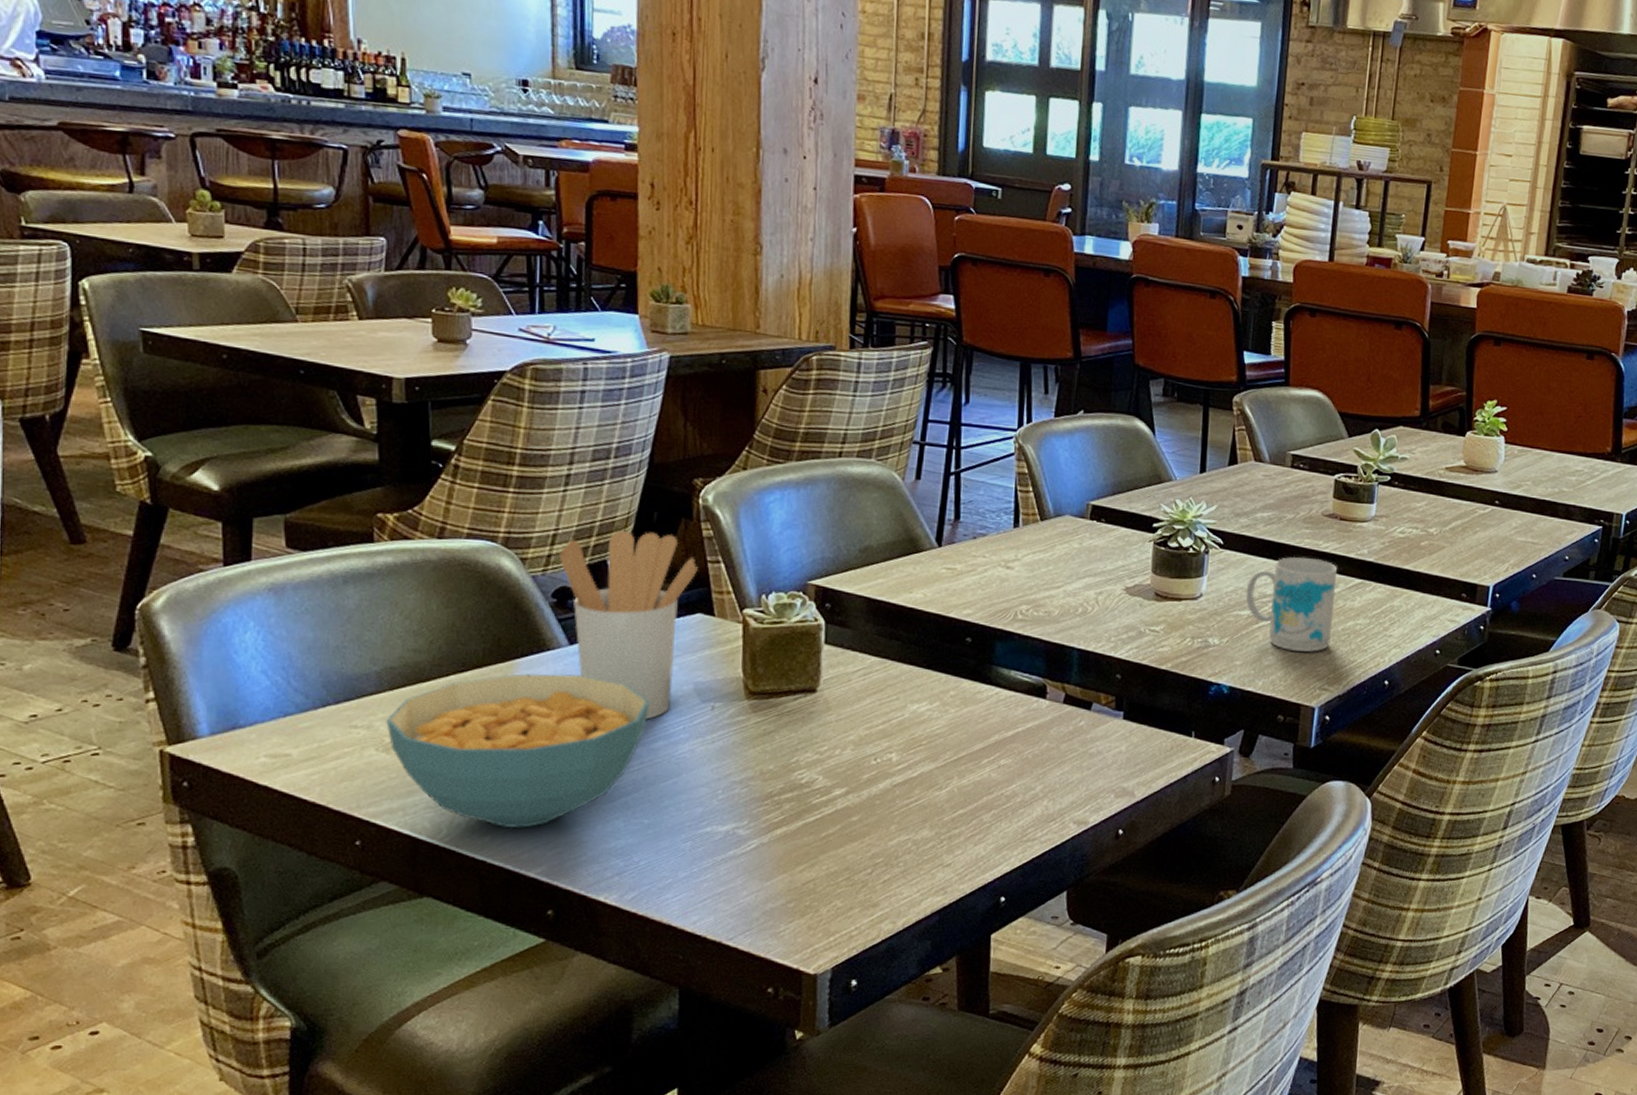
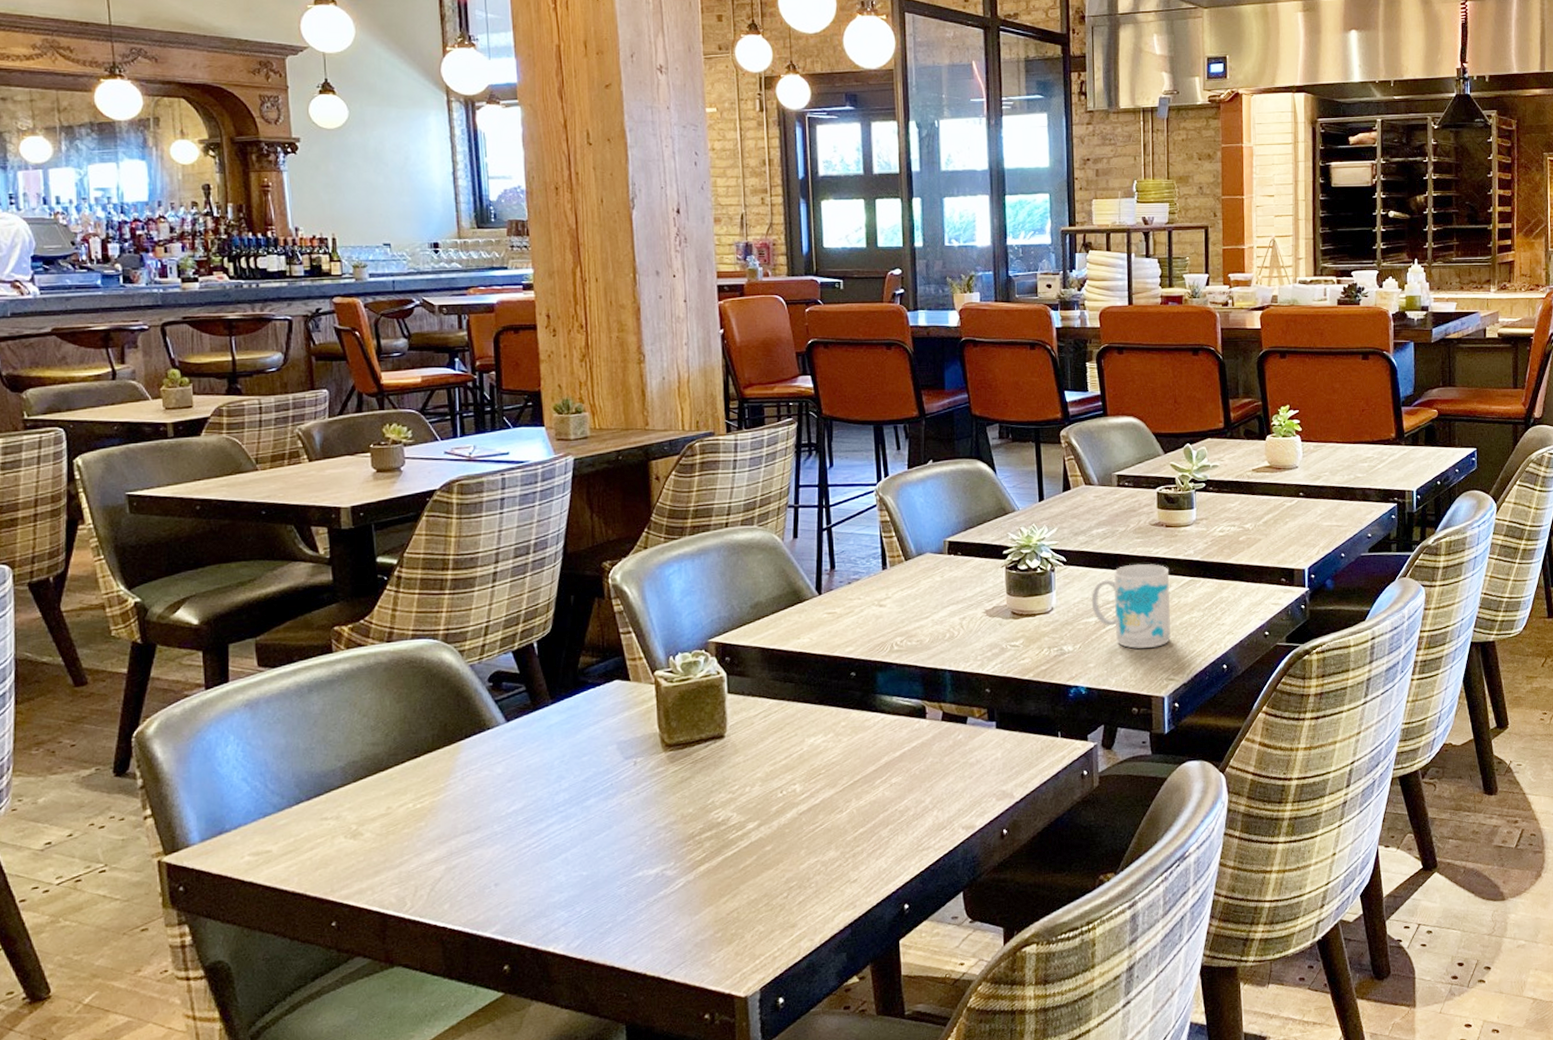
cereal bowl: present [386,673,650,829] -> none [352,748,580,895]
utensil holder: present [560,530,698,720] -> none [493,613,612,781]

